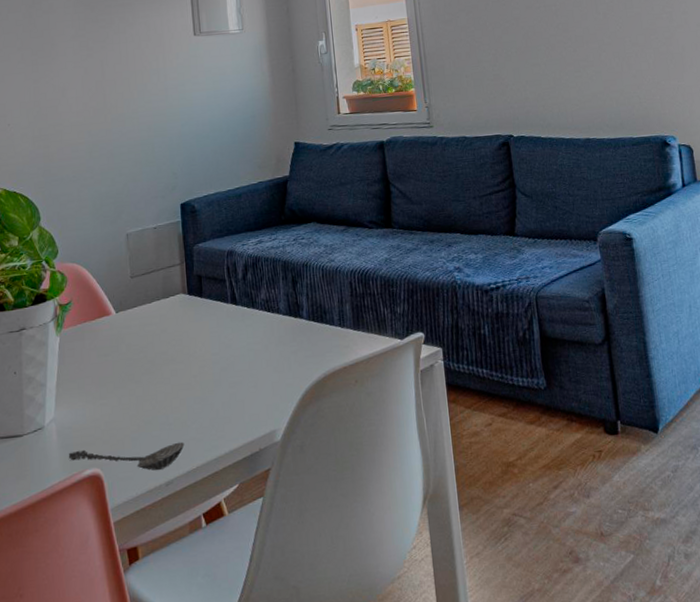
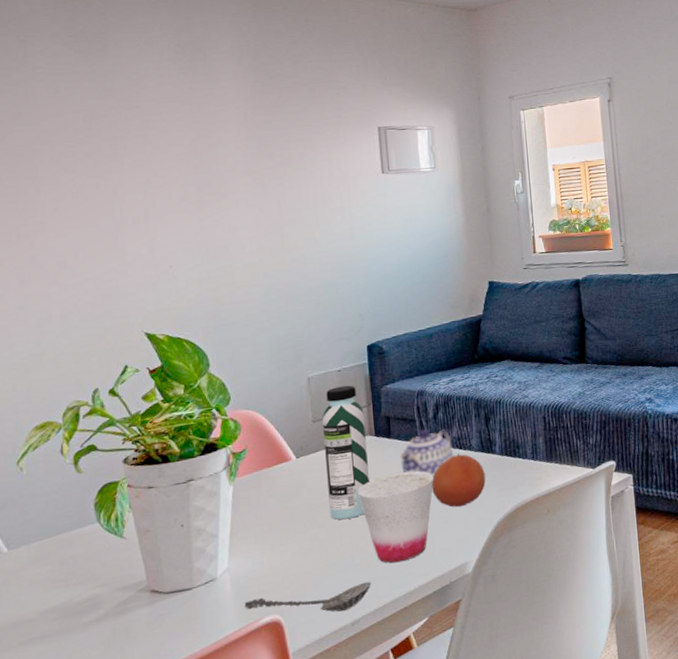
water bottle: none [139,242,183,377] -> present [322,385,370,520]
cup: none [171,331,243,425] -> present [357,470,434,563]
teapot: none [211,289,263,339] -> present [400,429,454,477]
fruit: none [241,316,294,372] -> present [431,453,486,508]

